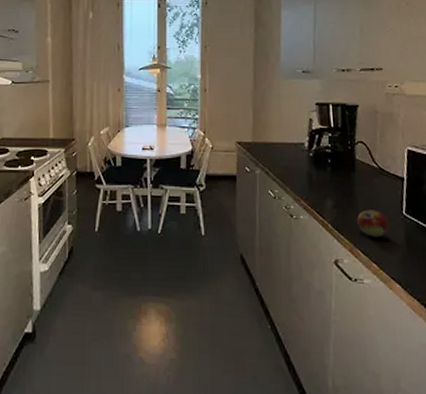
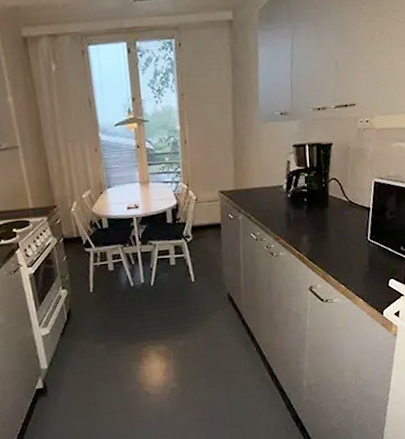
fruit: present [357,210,390,238] -> none [329,239,356,263]

